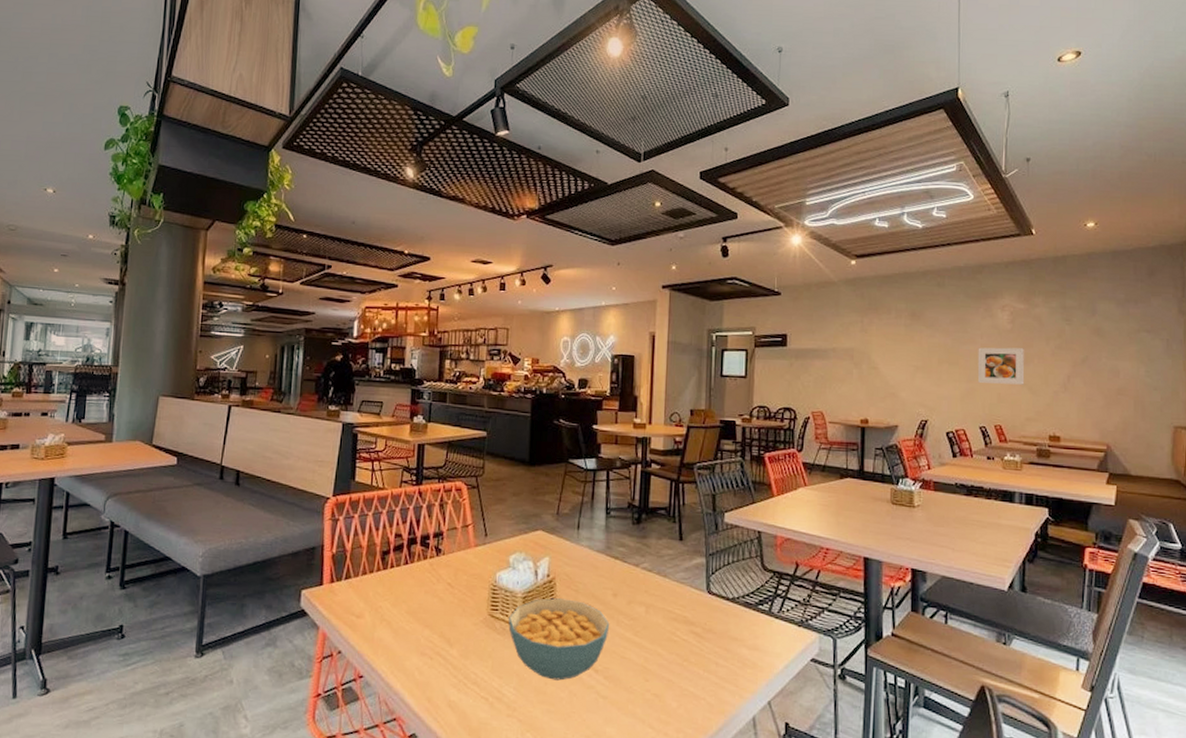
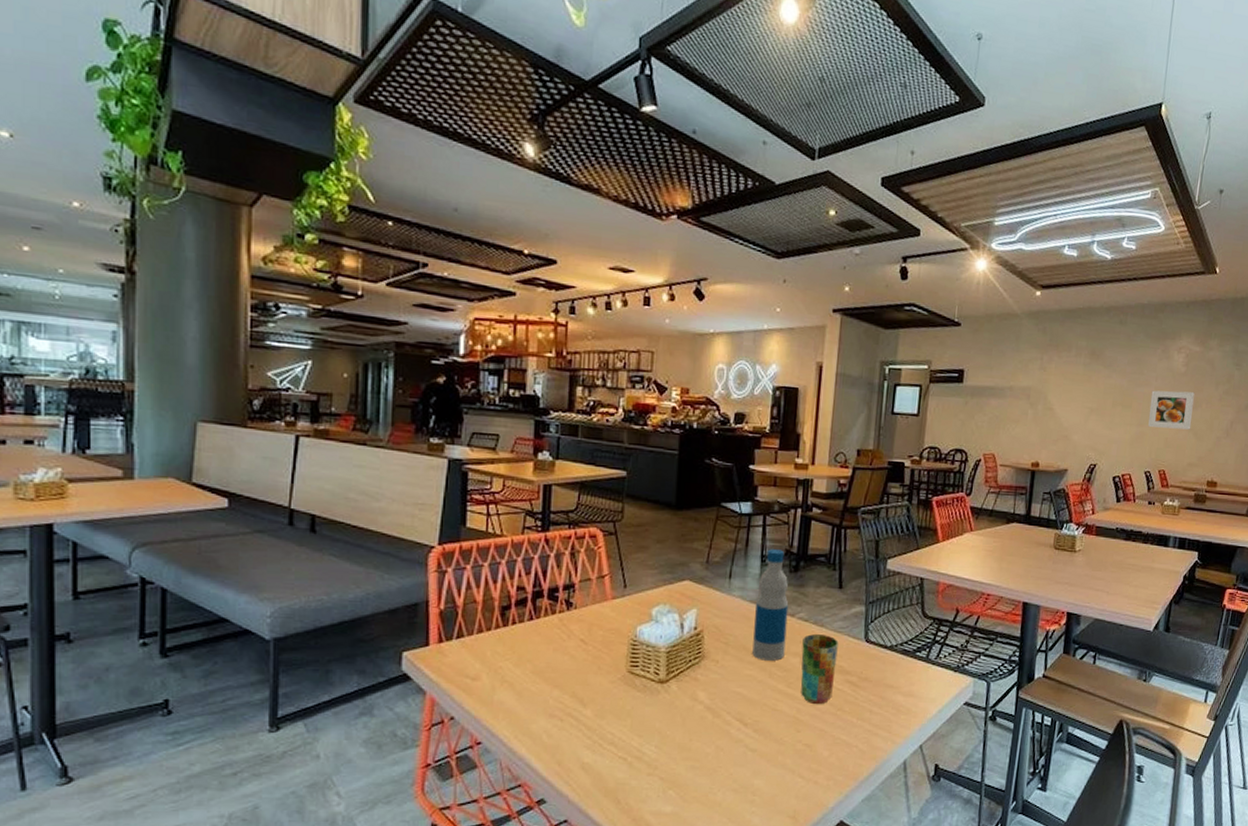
cereal bowl: present [508,598,610,681] -> none [650,652,762,736]
bottle: none [600,502,633,609] -> present [752,549,789,661]
cup: none [646,584,682,655] -> present [800,634,839,705]

